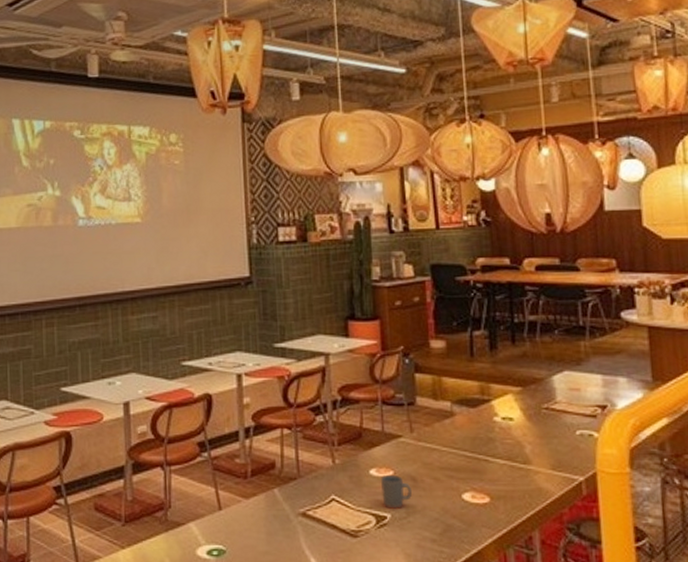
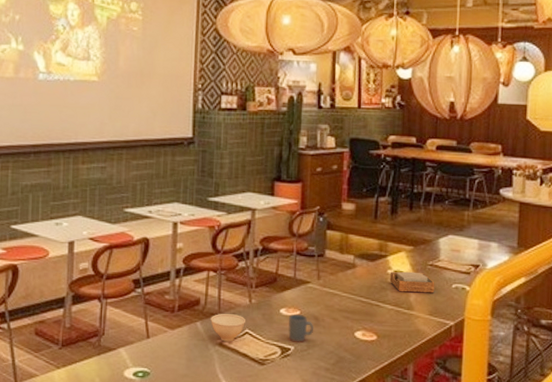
bowl: none [289,477,331,511] -> present [211,313,246,342]
napkin holder: none [497,417,555,443] -> present [389,271,435,293]

